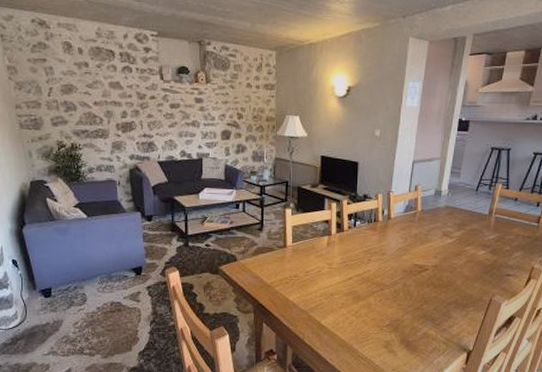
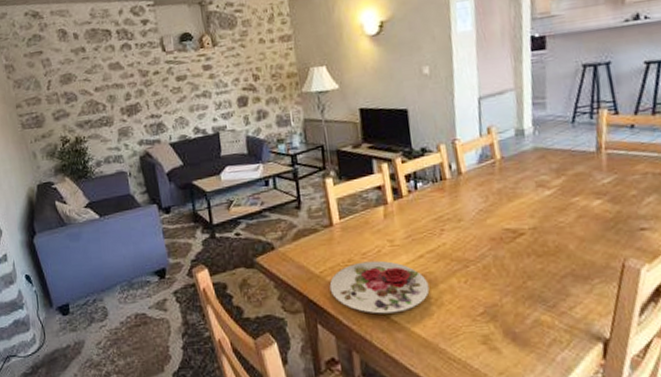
plate: none [277,278,353,319] -> present [329,260,430,314]

